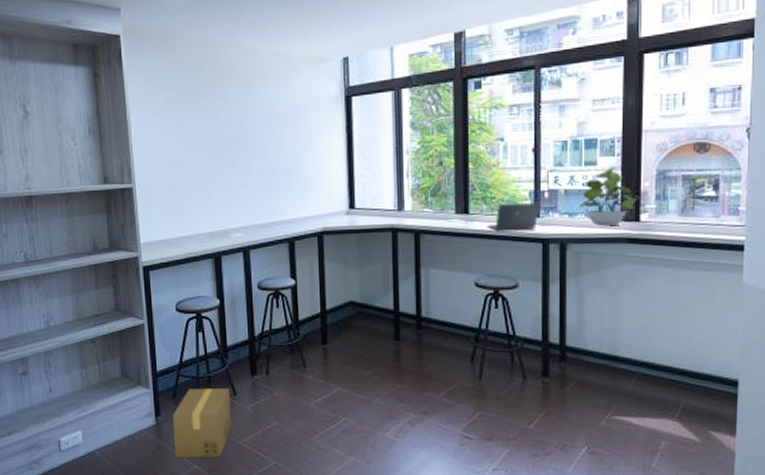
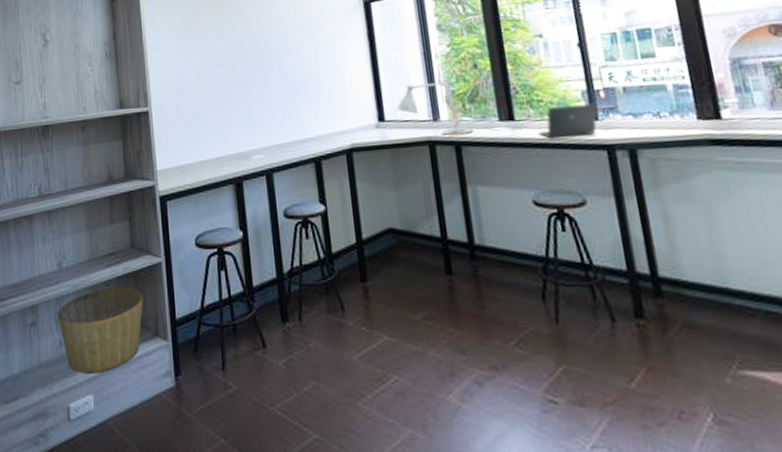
basket: none [47,344,128,414] -> present [57,287,144,374]
cardboard box: present [173,388,232,458] -> none [195,339,263,429]
desk lamp: none [365,174,432,224] -> present [395,79,473,135]
potted plant: present [579,167,640,227] -> none [642,59,716,128]

